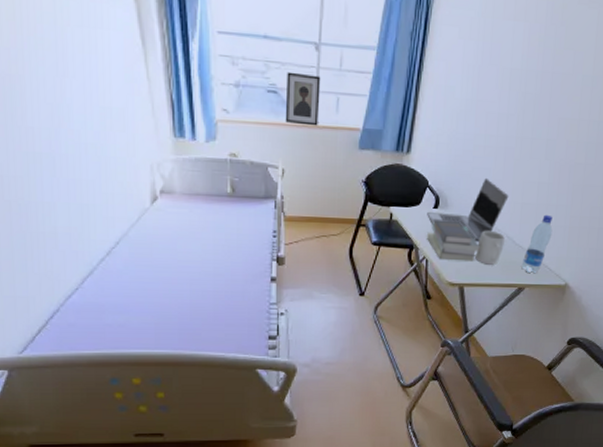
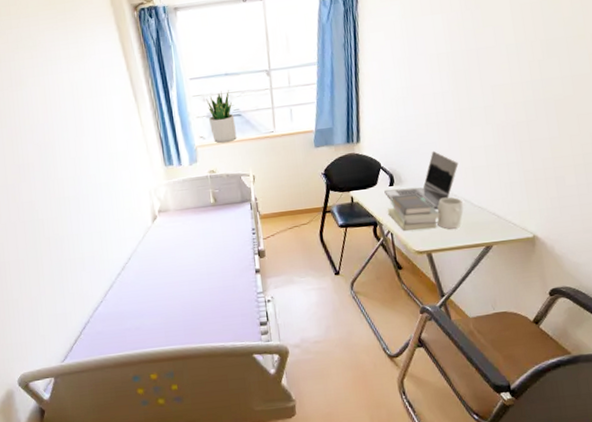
planter: none [236,56,269,124] -> present [206,90,237,144]
picture frame: present [285,71,321,126] -> none [247,95,278,137]
bottle: present [521,214,553,274] -> none [484,173,510,231]

